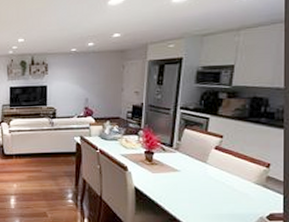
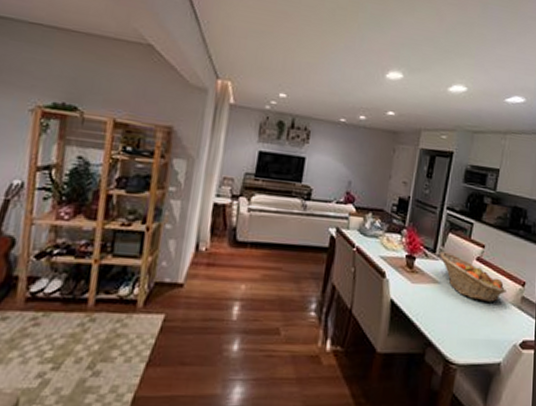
fruit basket: none [177,145,249,183] -> present [440,252,506,302]

